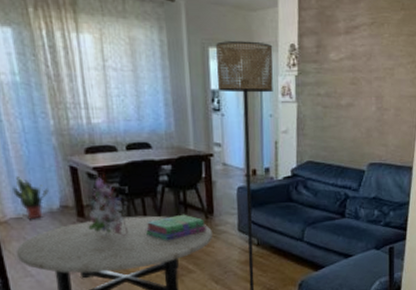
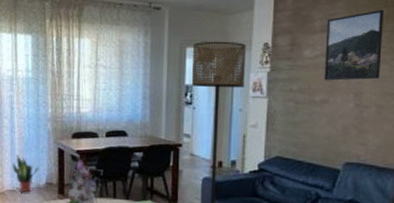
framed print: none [348,12,402,84] -> present [324,9,385,81]

